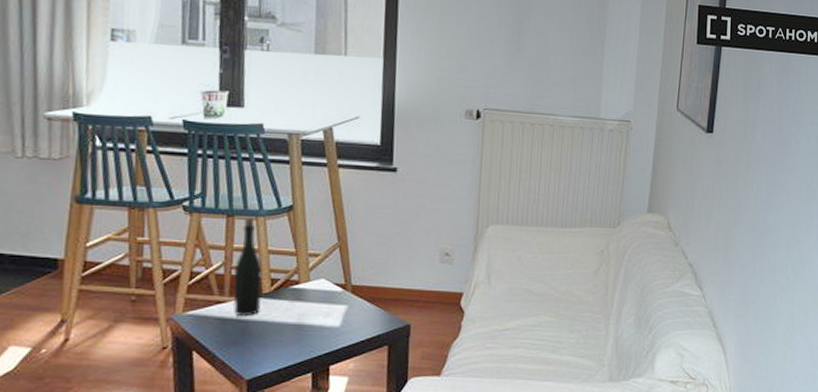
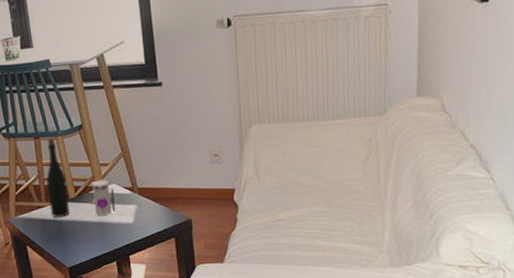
toy: none [292,273,322,316] -> present [92,179,116,215]

